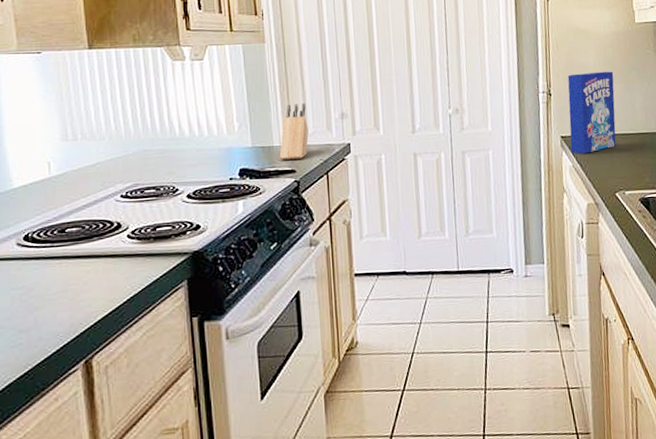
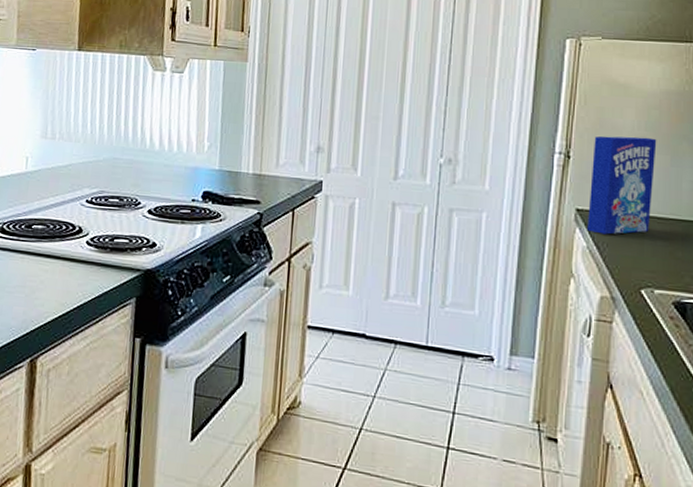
knife block: present [279,102,309,160] -> none [245,130,281,190]

